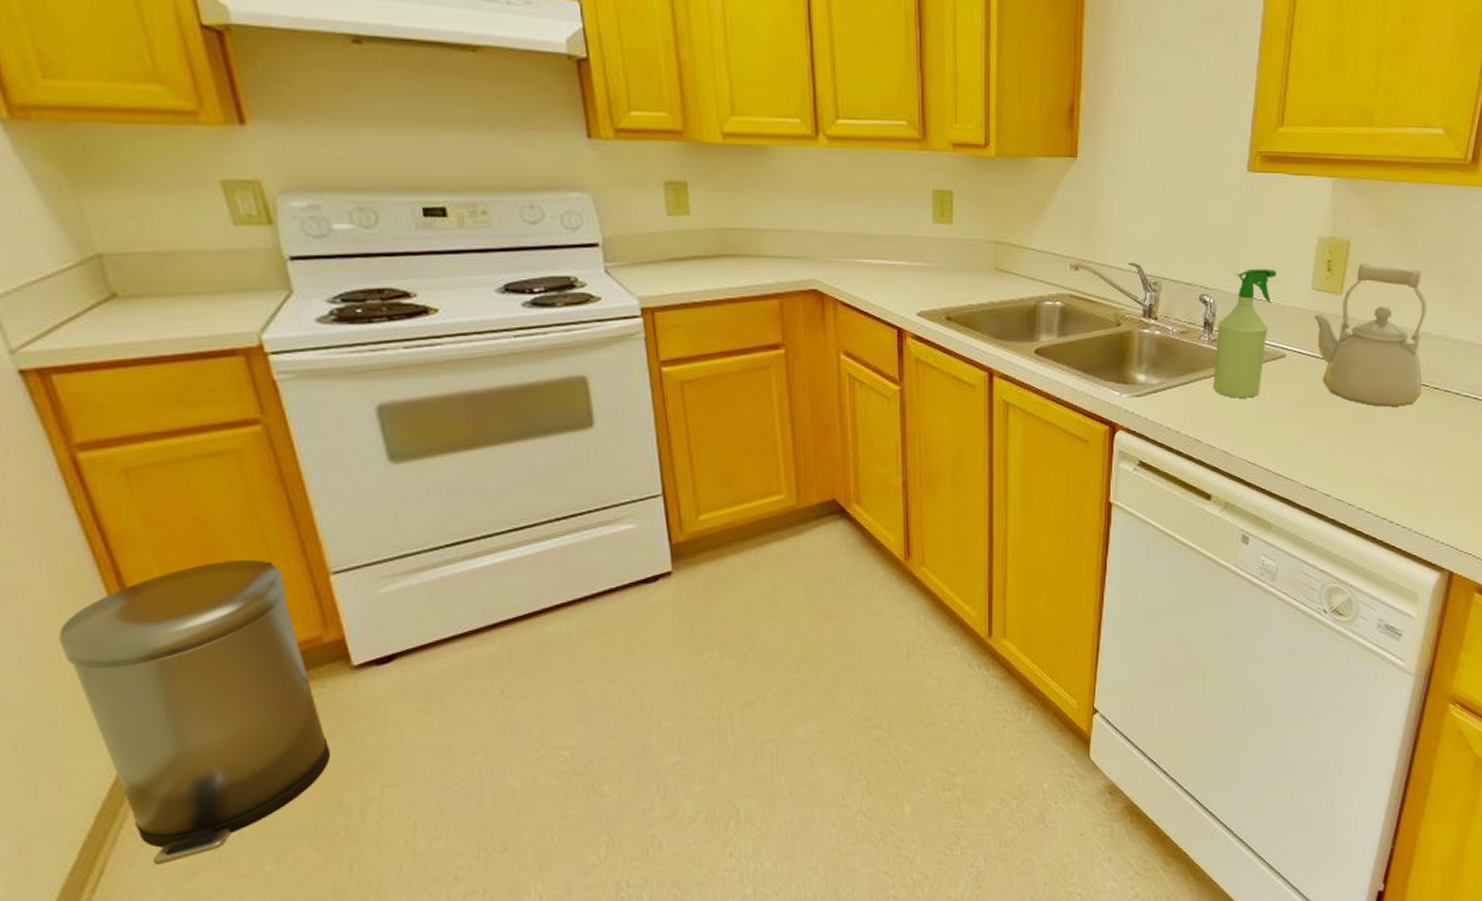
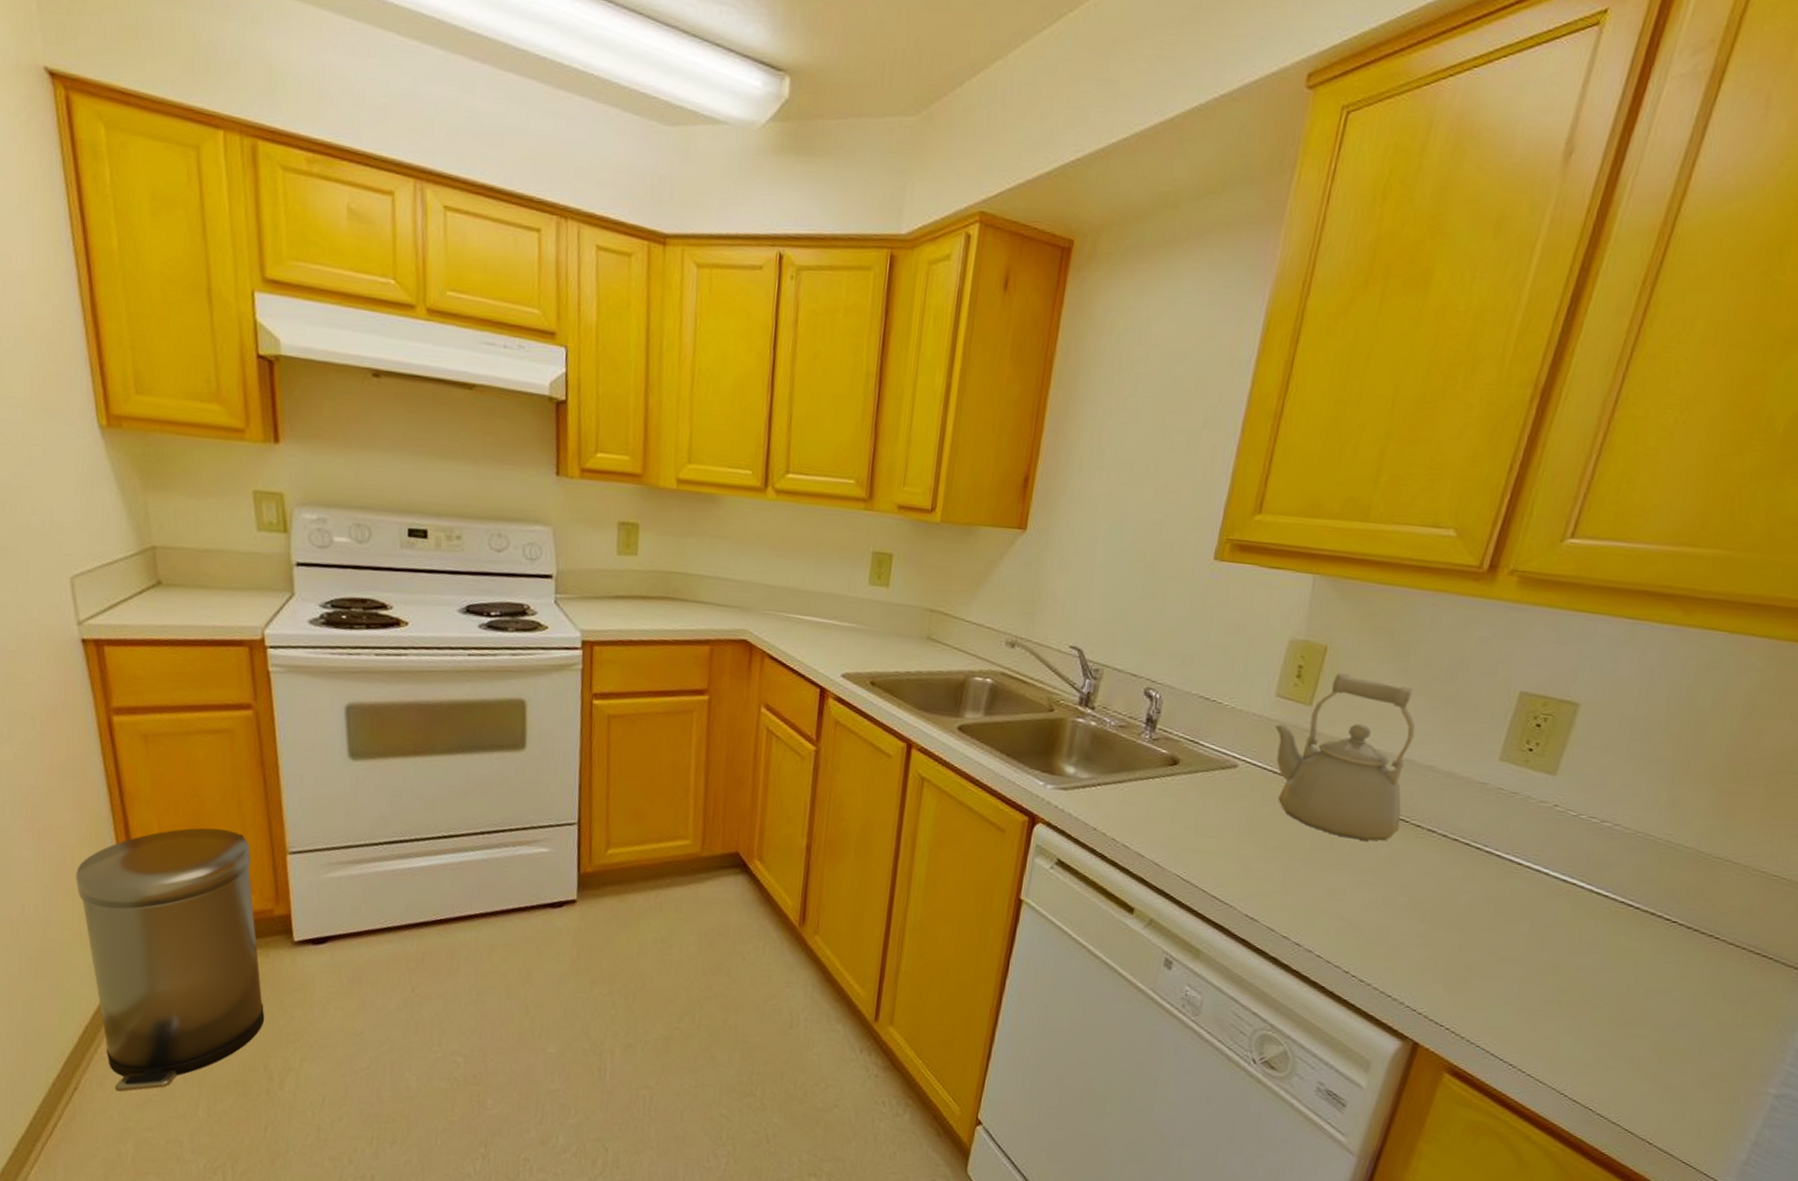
spray bottle: present [1213,268,1276,398] -> none [1149,665,1236,808]

